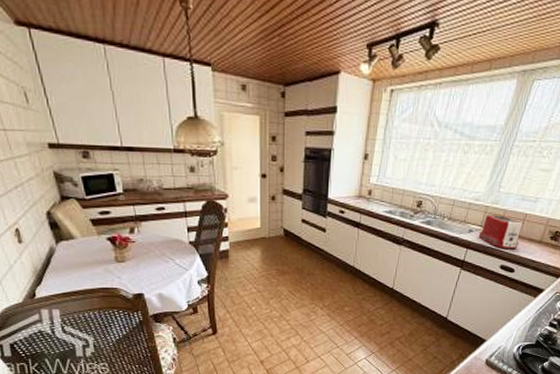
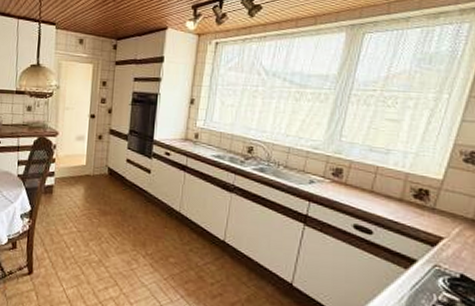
toaster: present [478,214,523,250] -> none [321,164,375,207]

